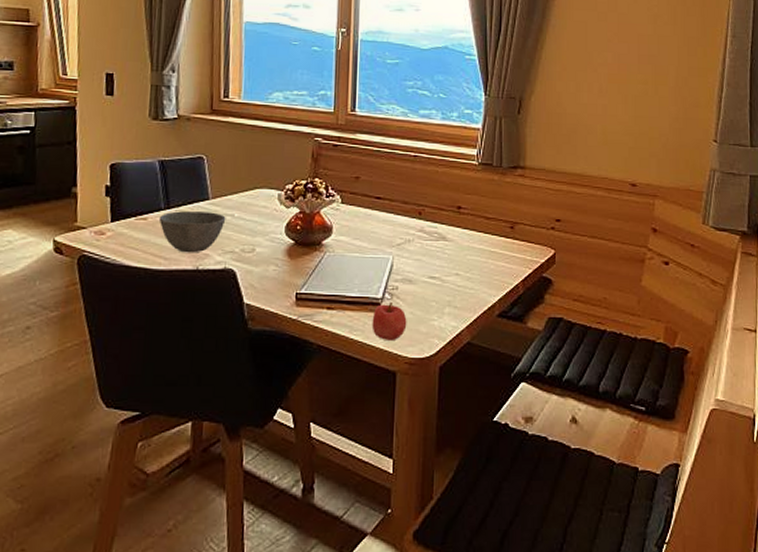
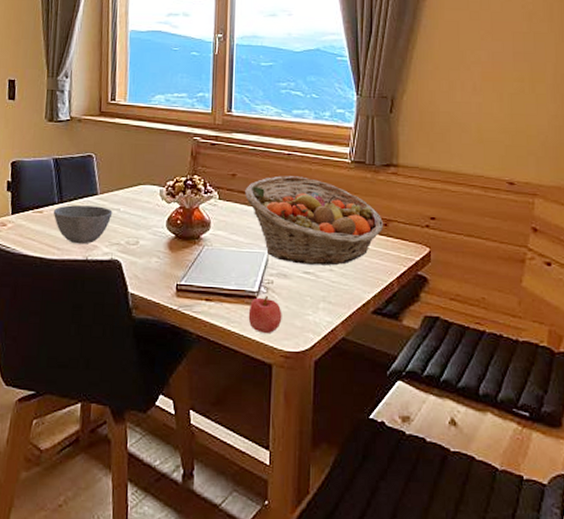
fruit basket: none [369,178,510,270] -> present [245,176,384,266]

